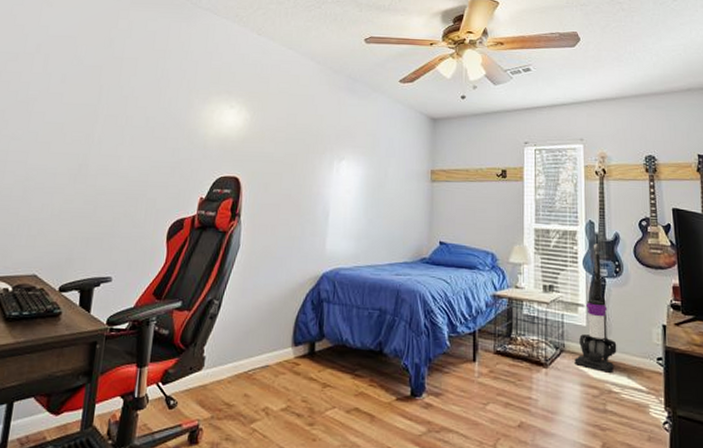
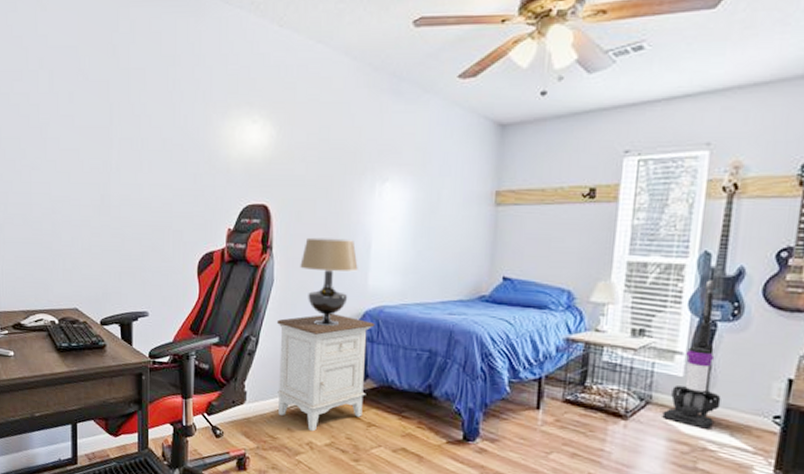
nightstand: none [236,276,331,396] -> present [276,314,375,432]
table lamp: none [265,206,317,289] -> present [300,237,358,327]

